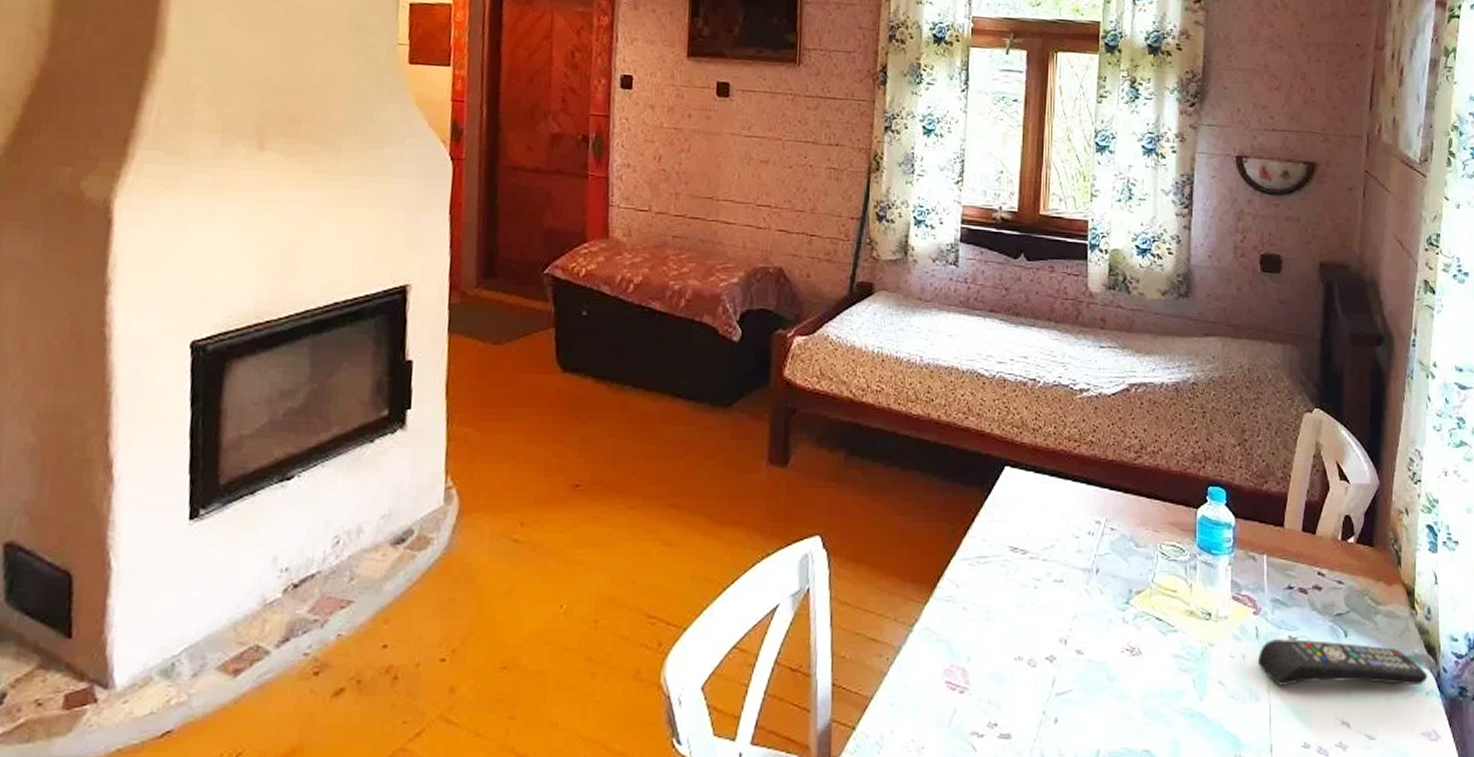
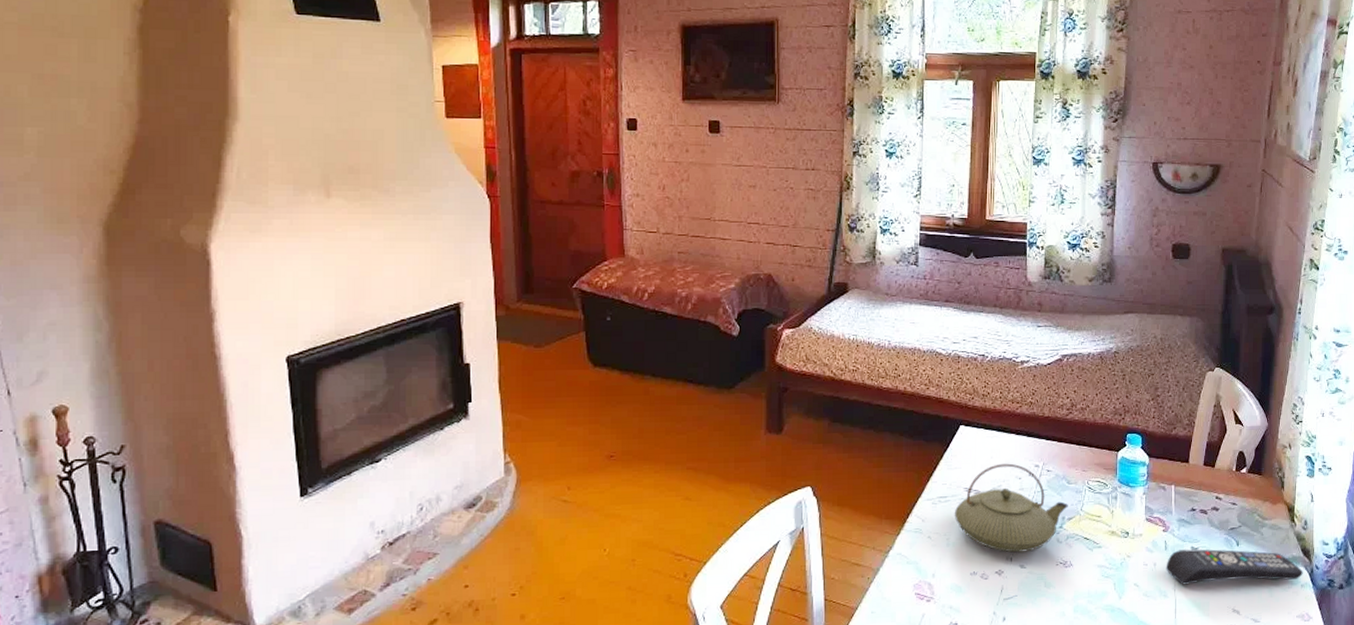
teapot: none [995,517,1136,633] -> present [954,463,1068,553]

